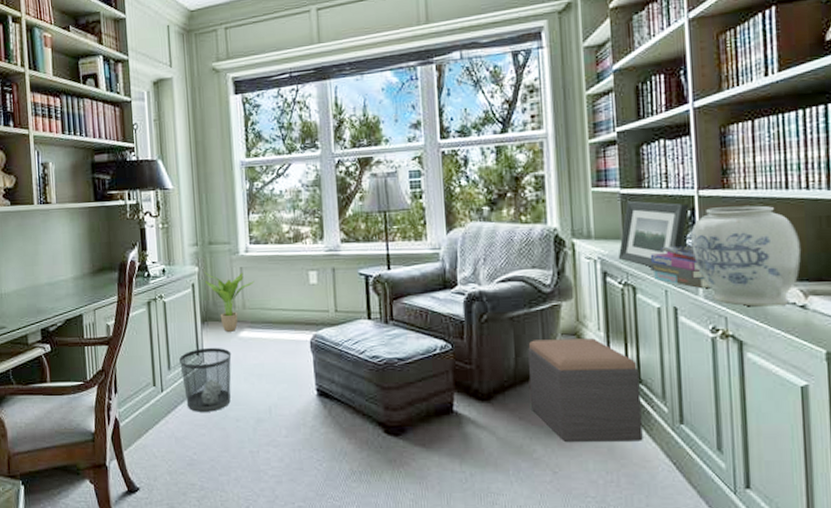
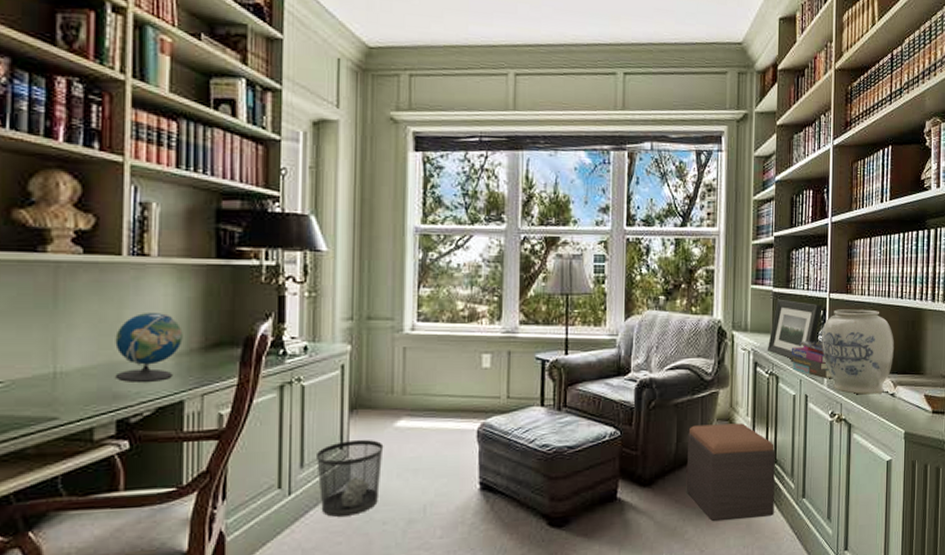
globe: none [35,246,78,300] -> present [115,311,183,382]
potted plant: present [204,271,255,332] -> none [357,350,419,421]

